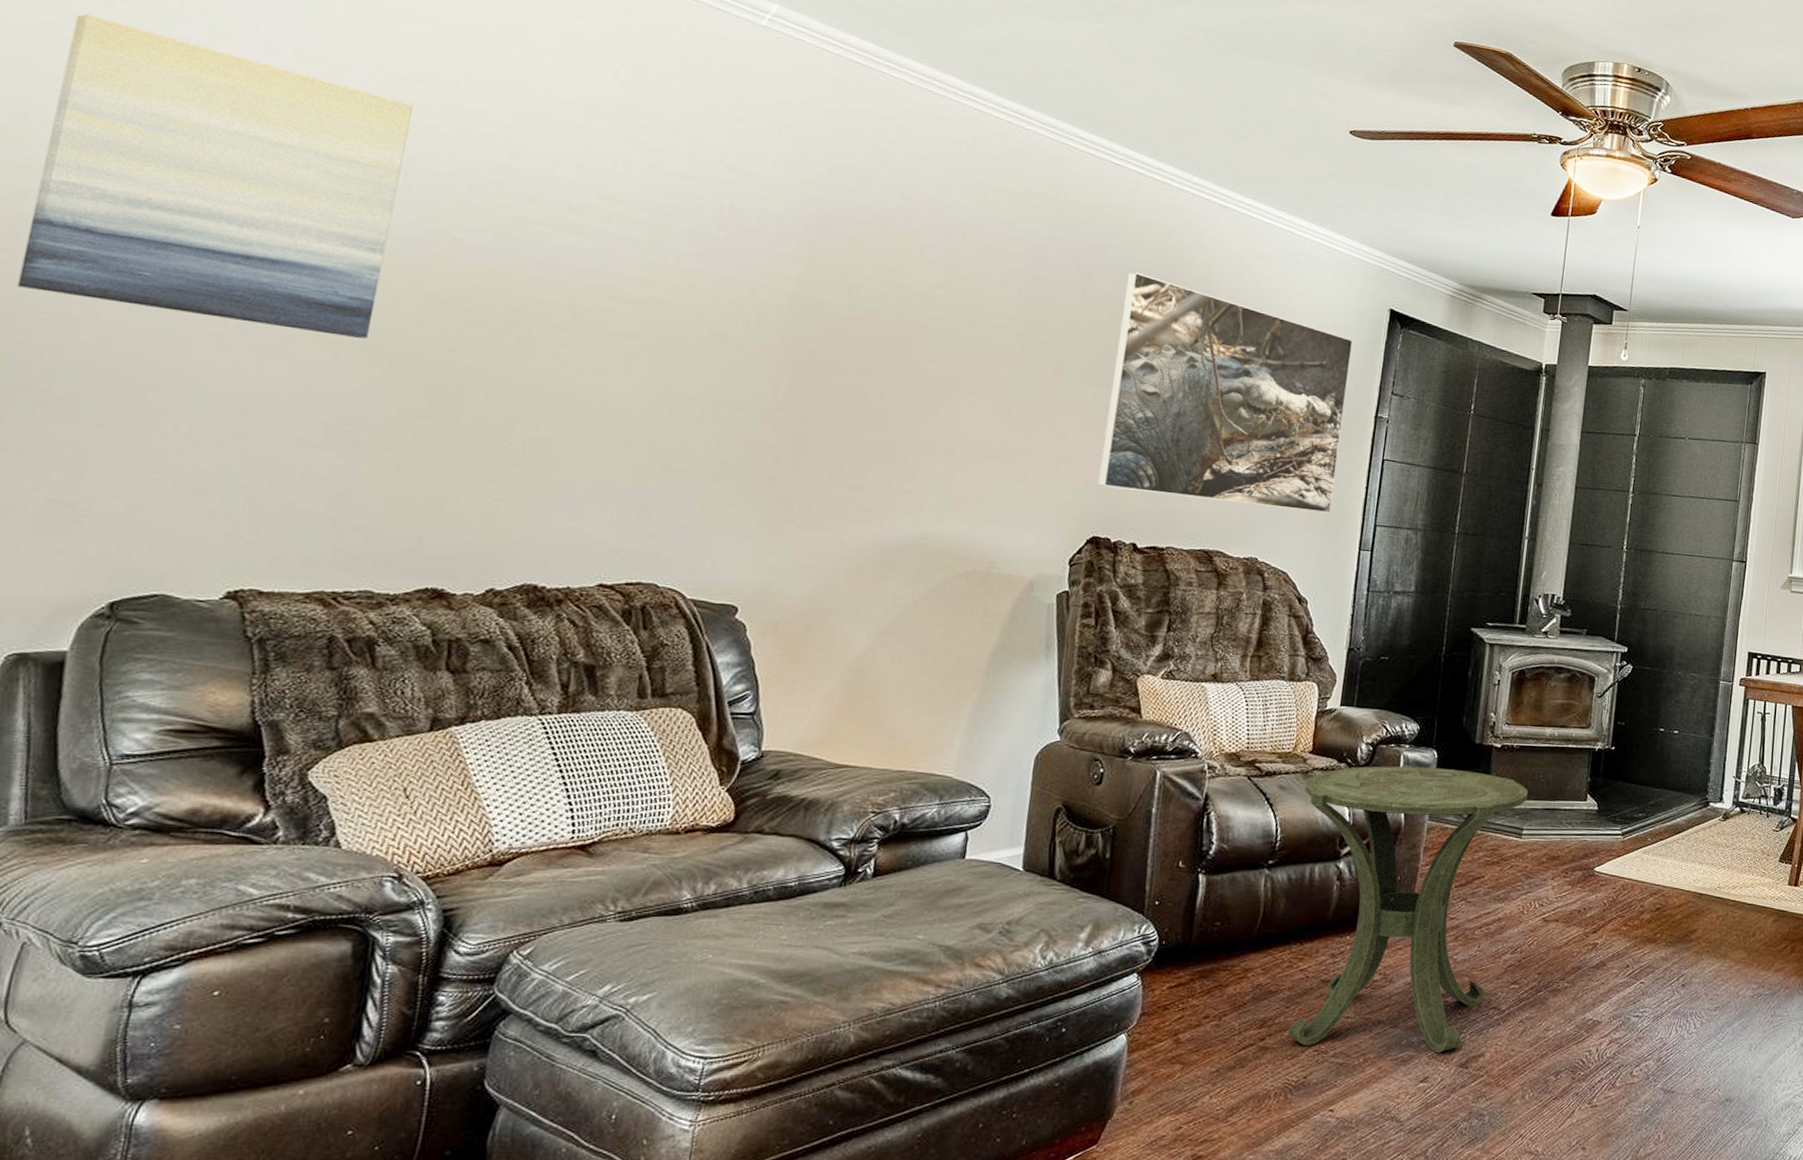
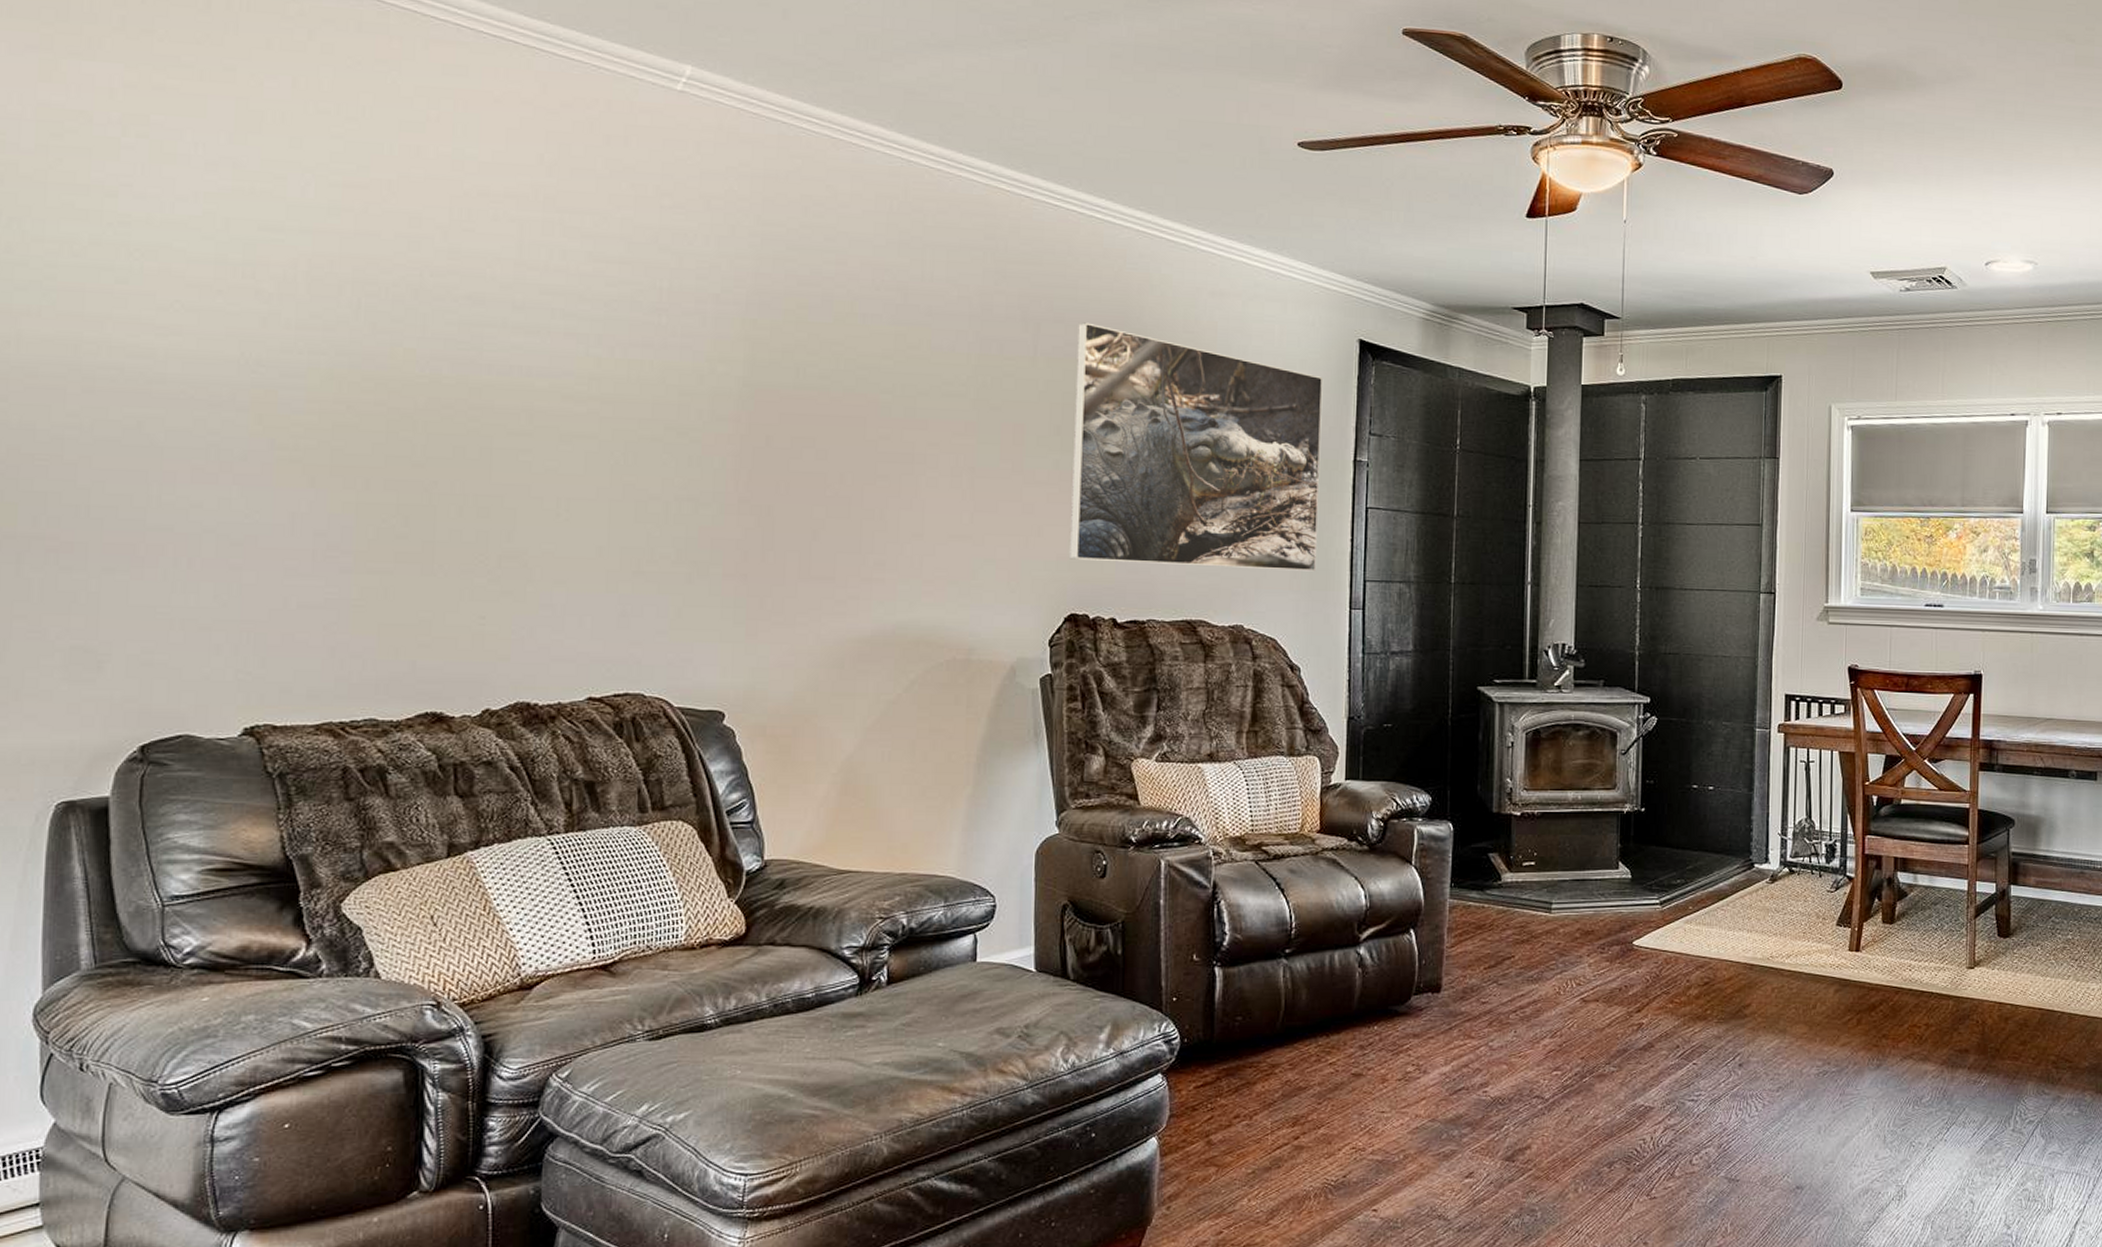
wall art: present [17,13,413,339] -> none [14,149,351,461]
side table: present [1287,766,1528,1053] -> none [1315,841,1554,1146]

